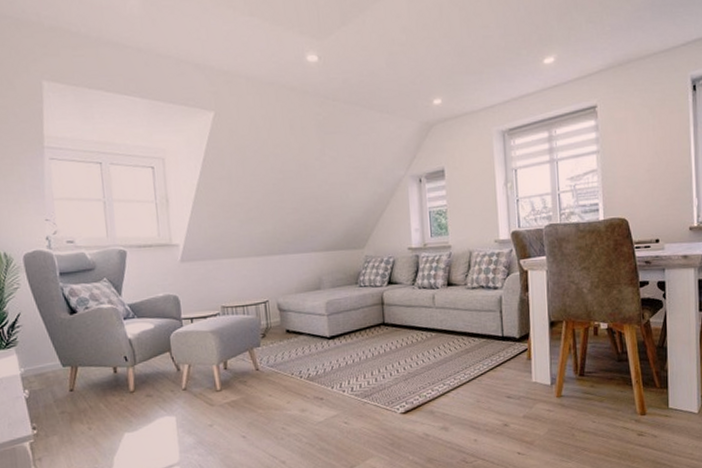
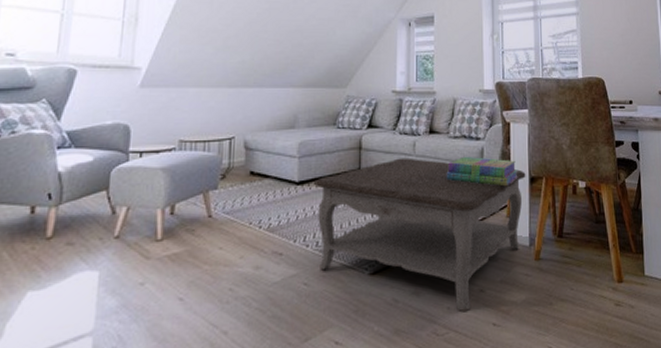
coffee table: none [344,310,546,443] -> present [314,158,526,311]
stack of books: none [466,305,537,332] -> present [446,156,518,187]

